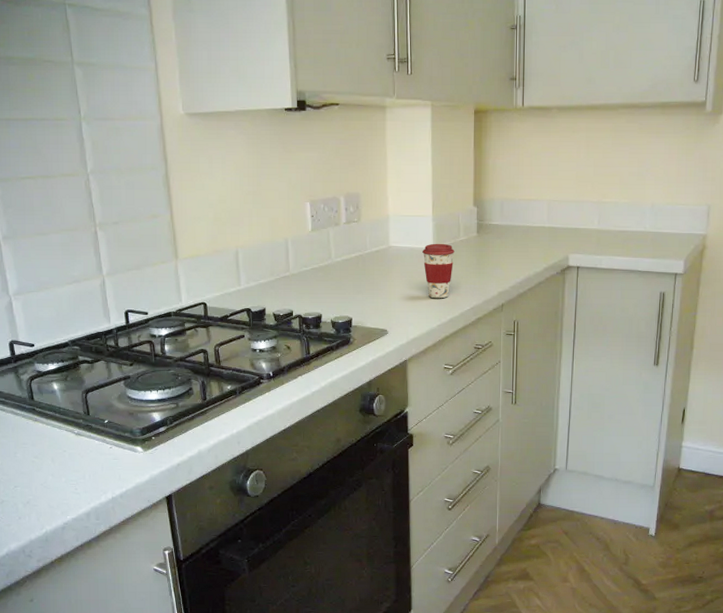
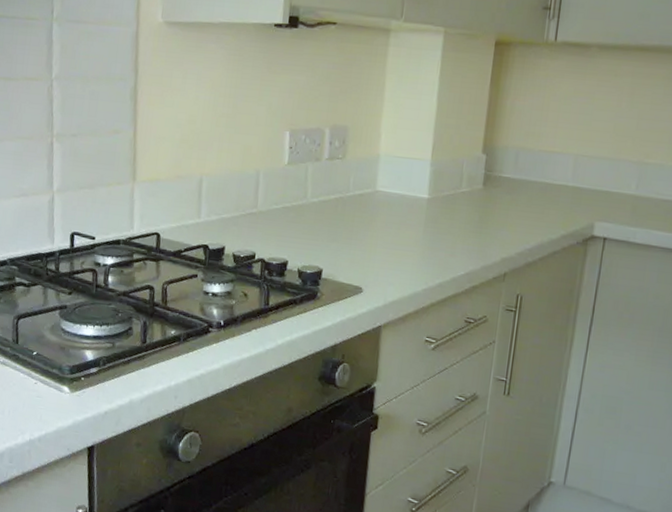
coffee cup: present [422,243,455,299] -> none [414,192,454,258]

